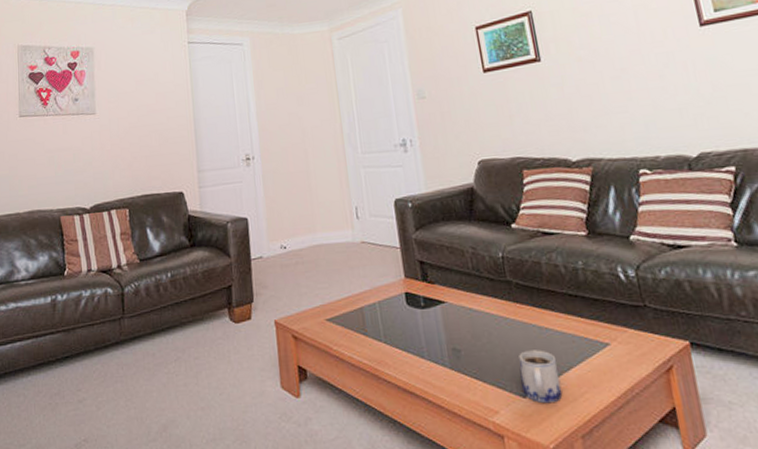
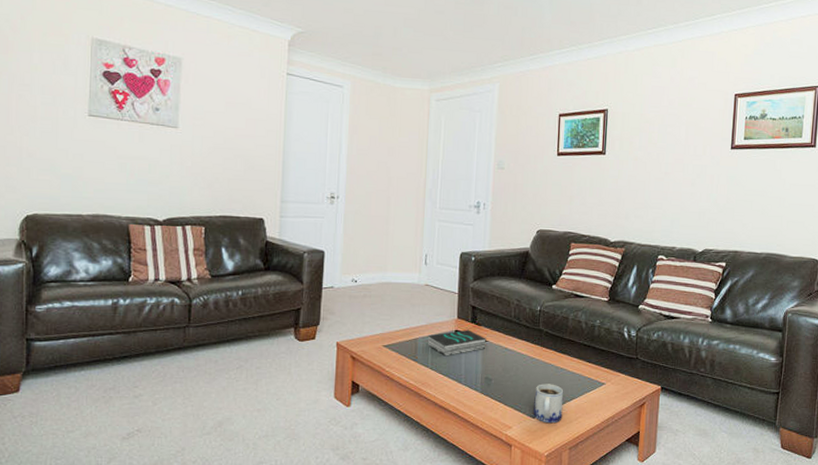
book: none [374,290,446,326] -> present [427,329,486,356]

